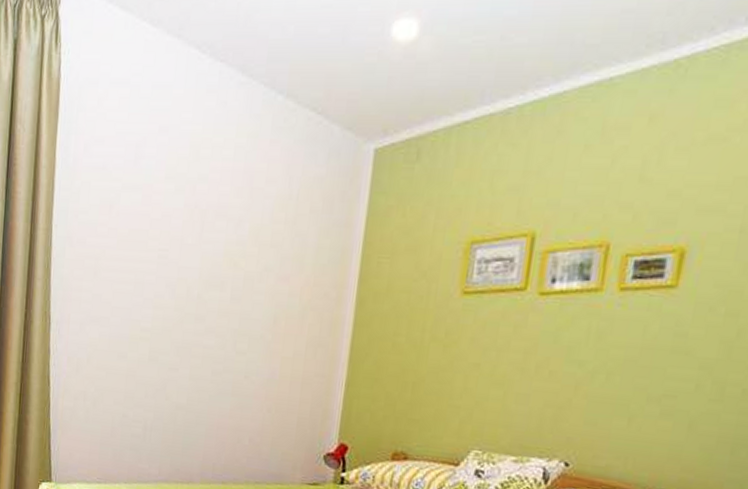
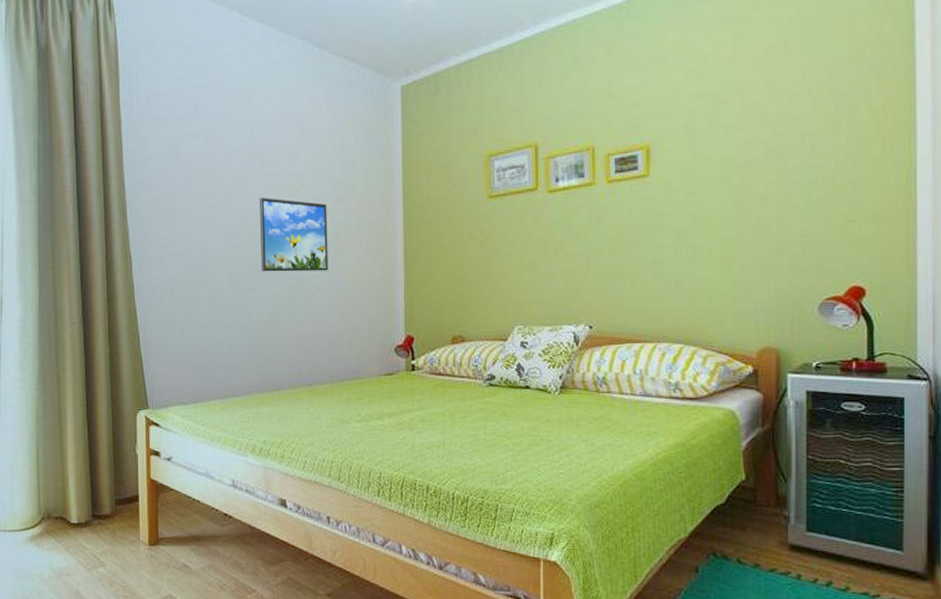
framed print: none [186,267,269,358] -> present [259,198,328,272]

